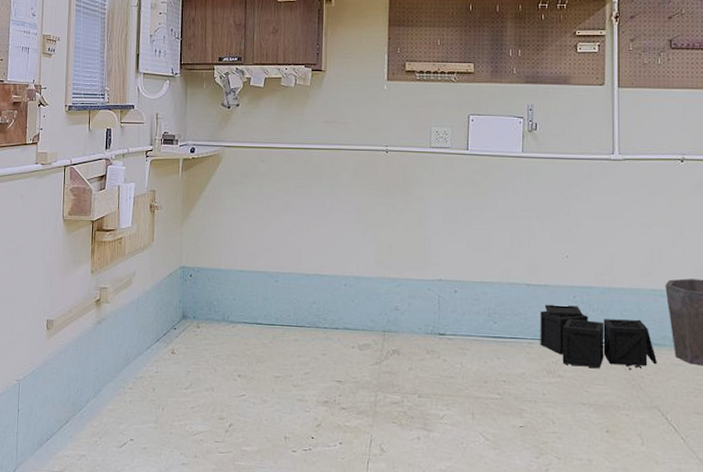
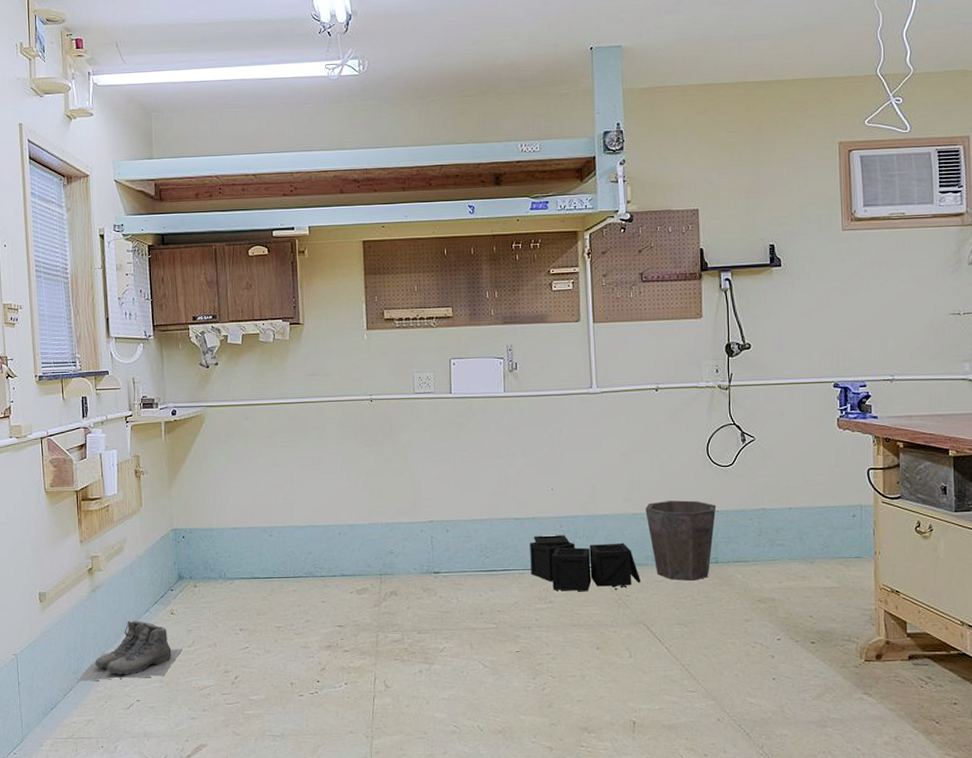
boots: none [74,356,180,417] -> present [77,620,183,682]

